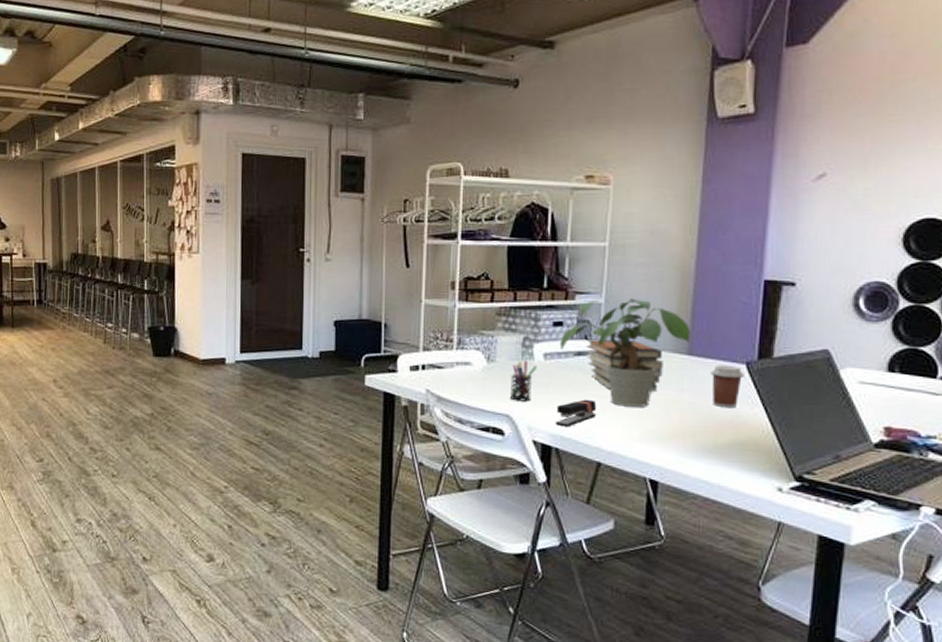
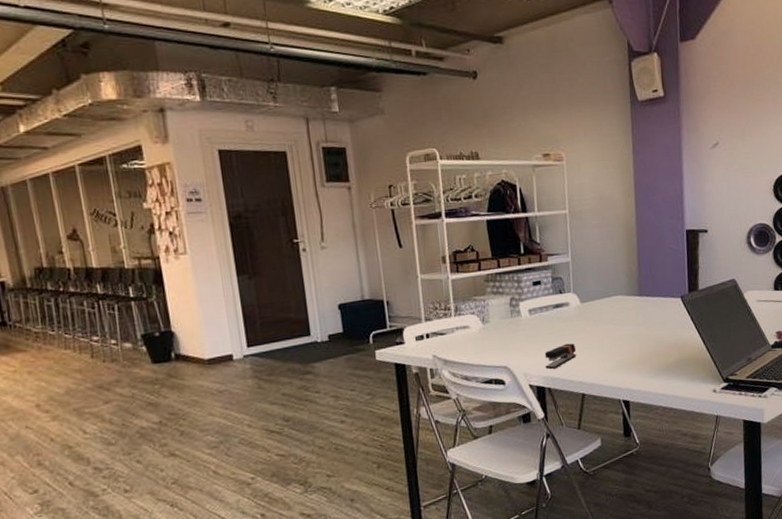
pen holder: present [510,360,538,402] -> none [504,317,525,354]
potted plant: present [559,298,691,407] -> none [540,255,640,345]
book stack: present [586,340,663,391] -> none [561,290,623,333]
coffee cup: present [710,365,744,407] -> none [656,300,681,334]

